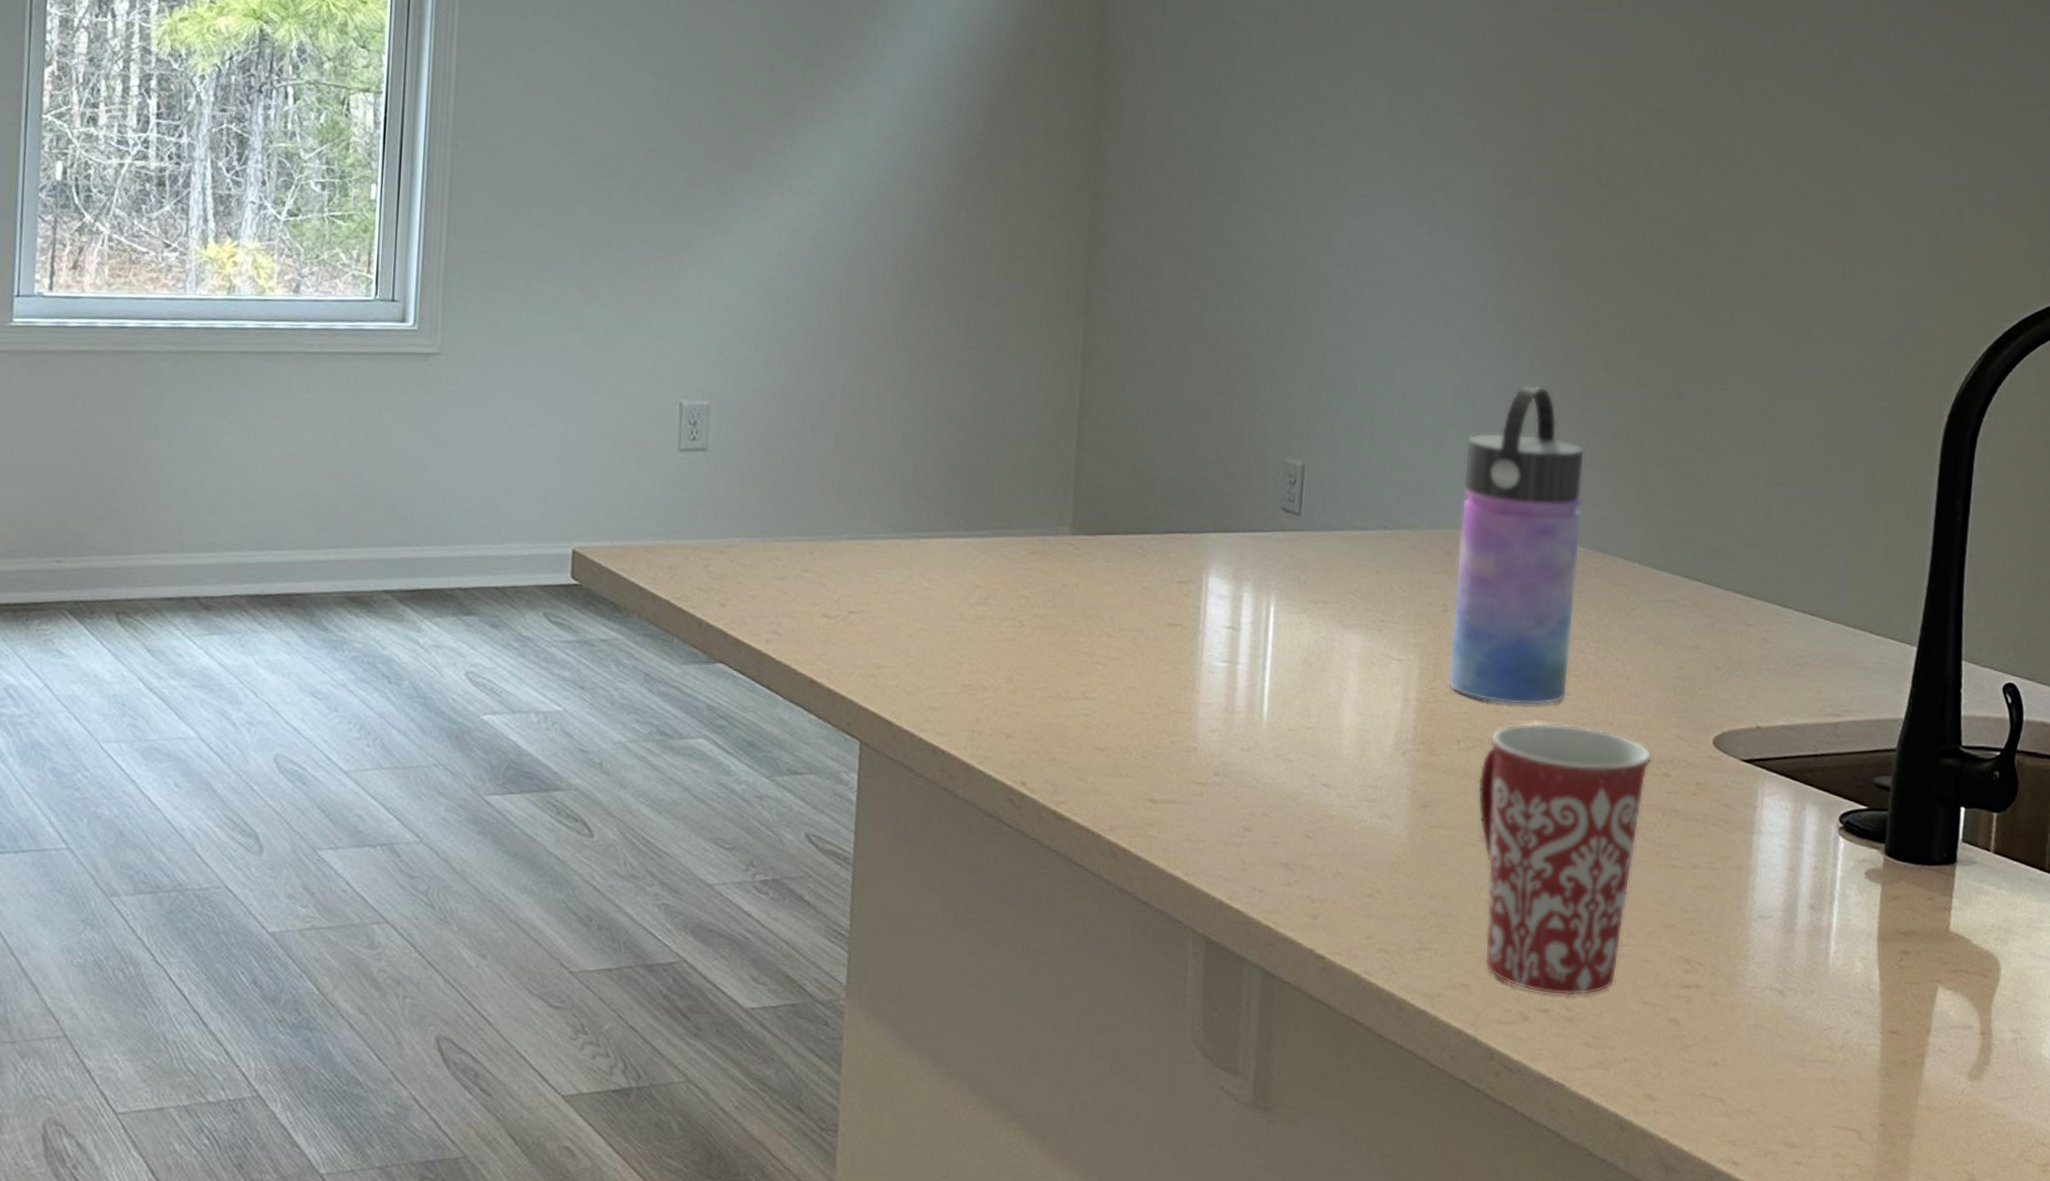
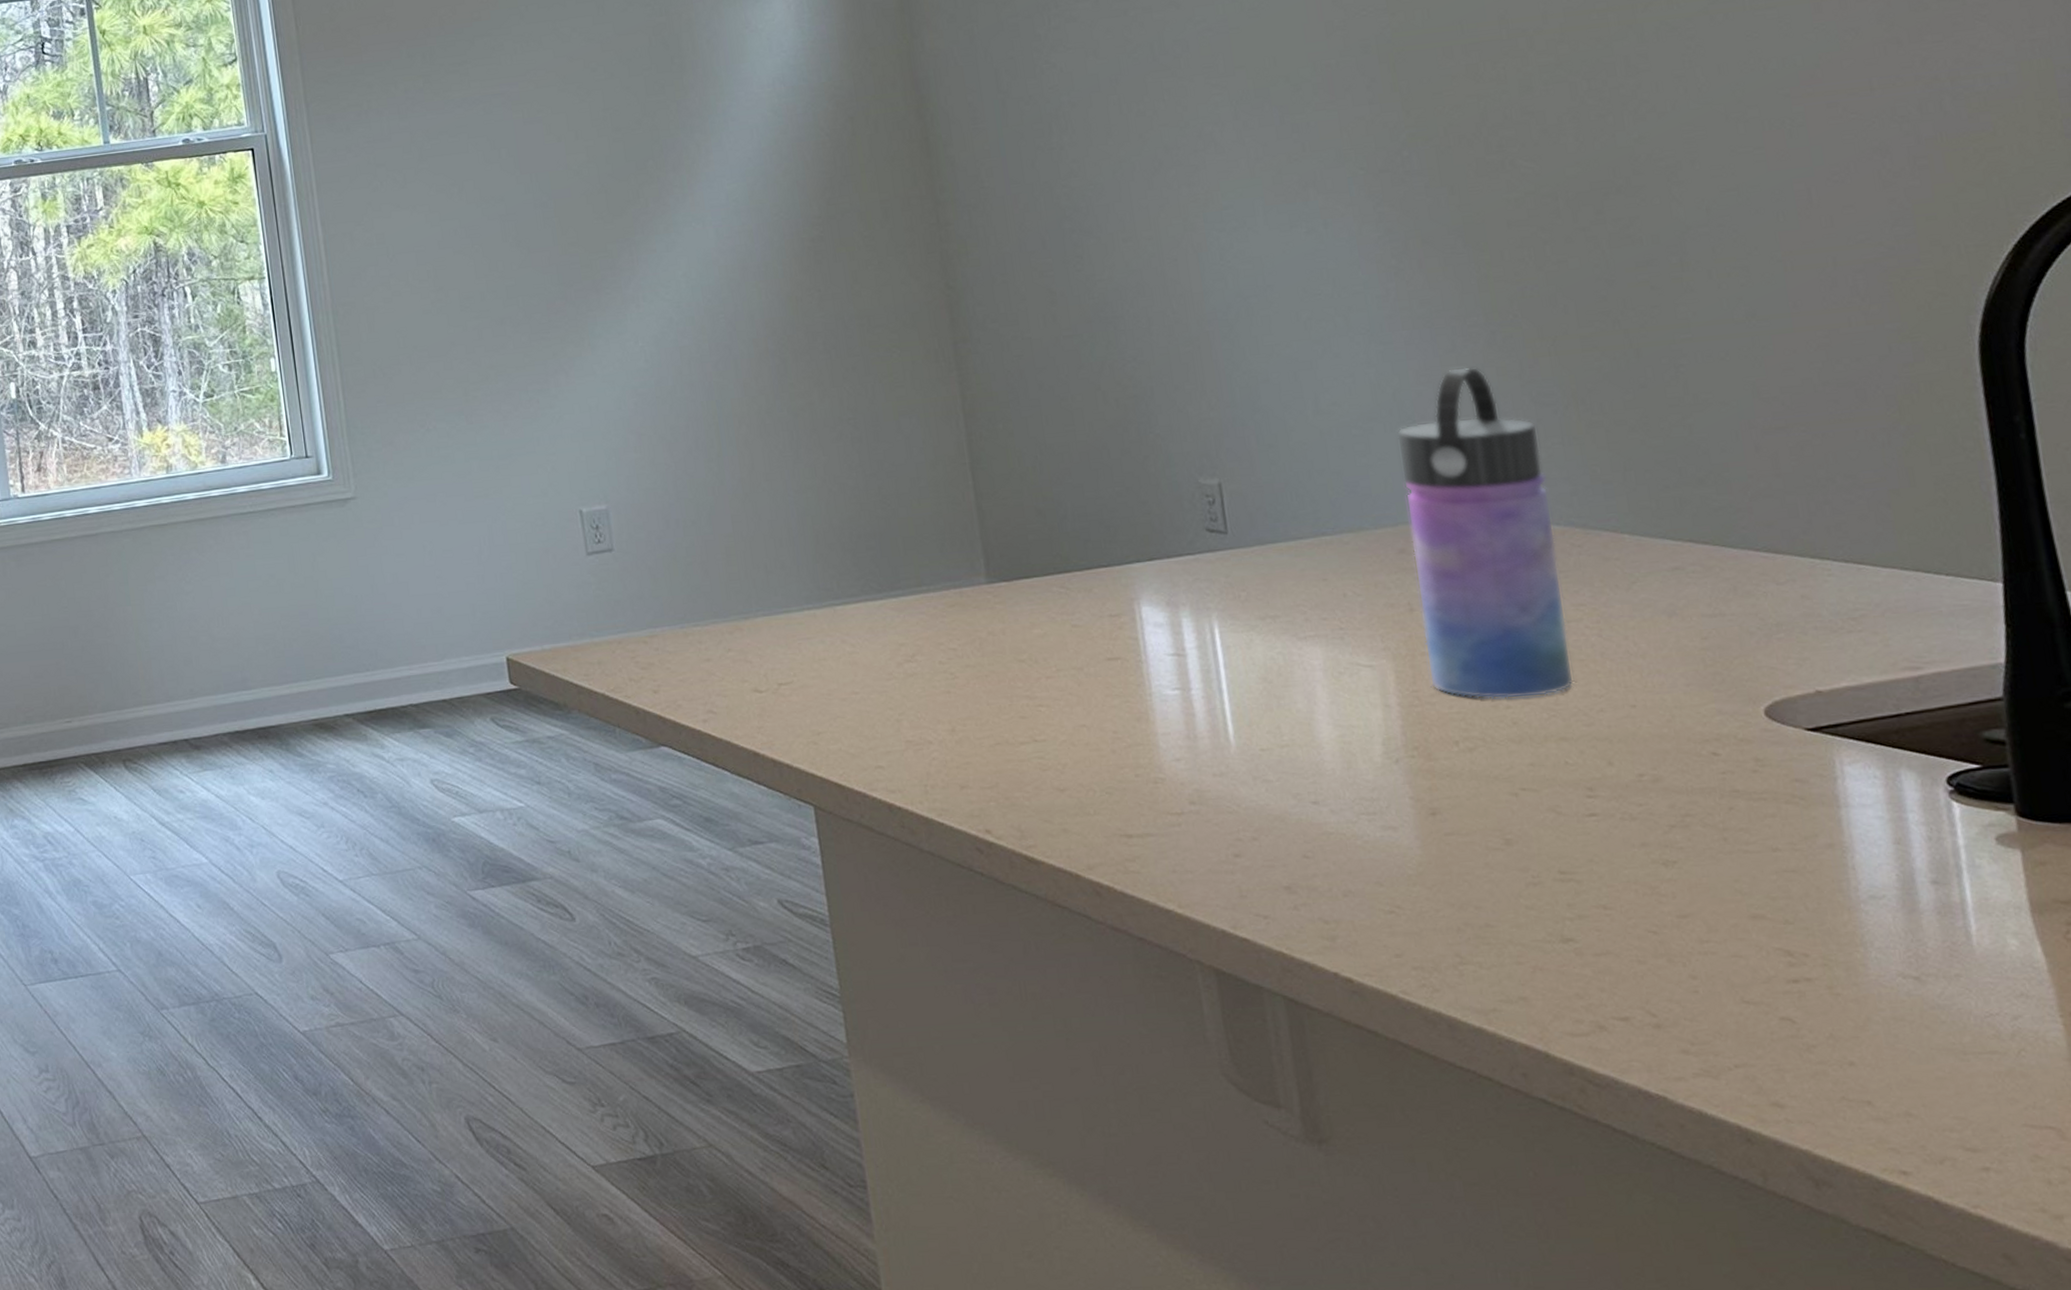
mug: present [1477,723,1652,996] -> none [1488,711,1704,1002]

